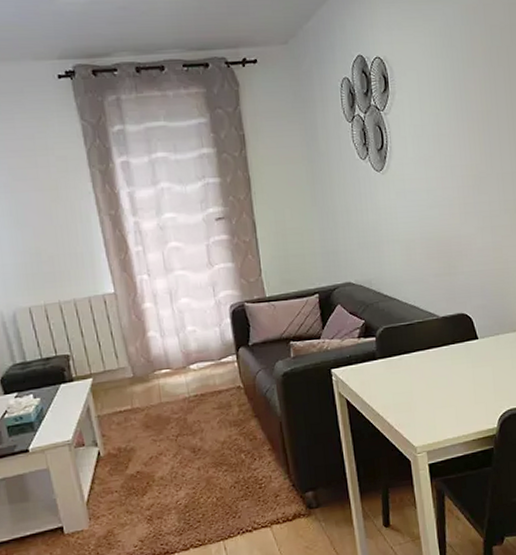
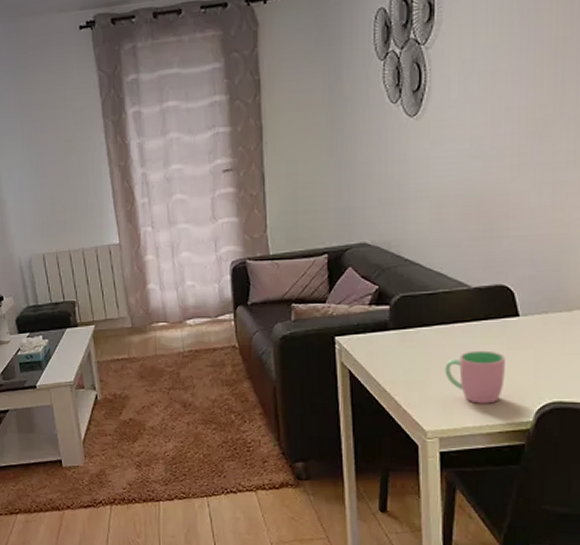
cup: none [425,370,473,418] -> present [445,350,505,404]

